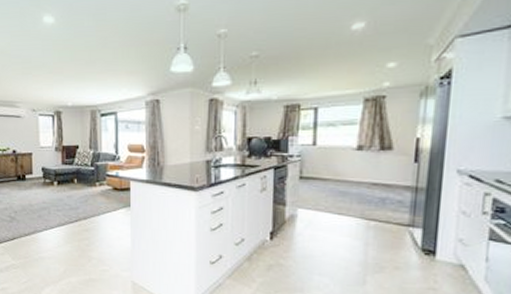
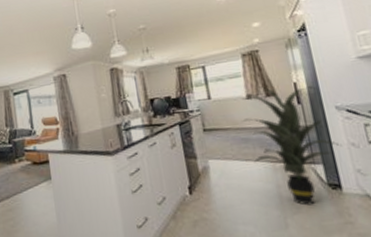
indoor plant: none [346,138,451,267] -> present [242,86,342,206]

